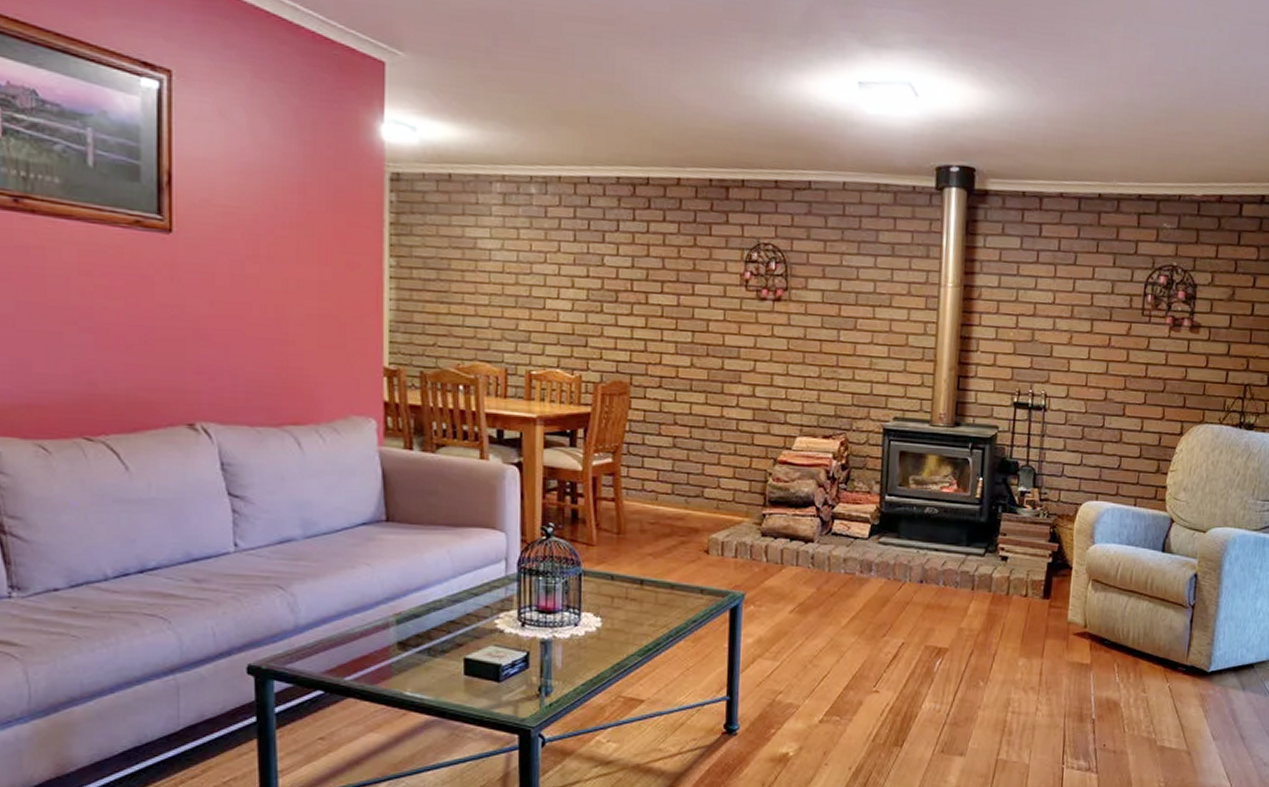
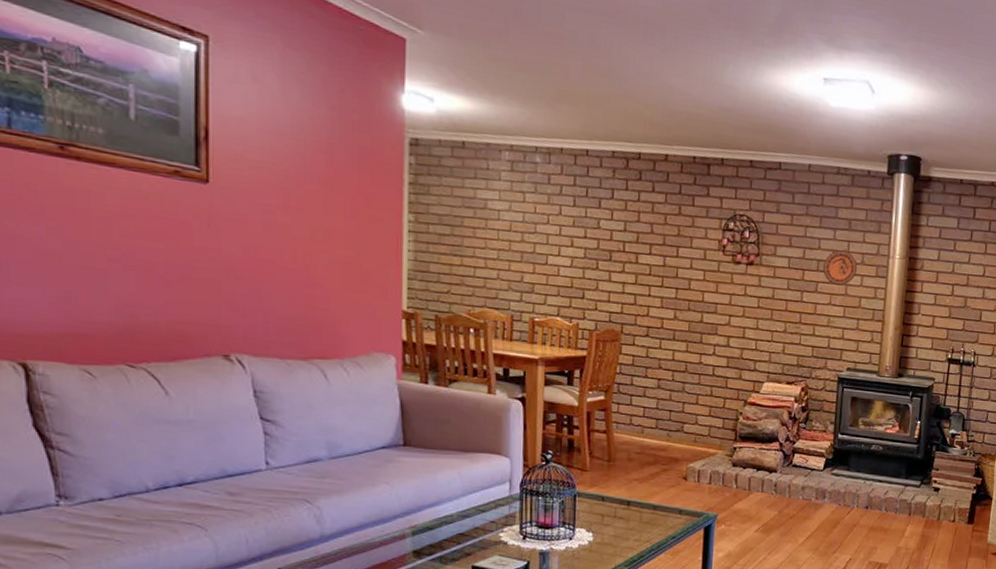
decorative plate: none [863,280,904,321] -> present [823,250,858,286]

